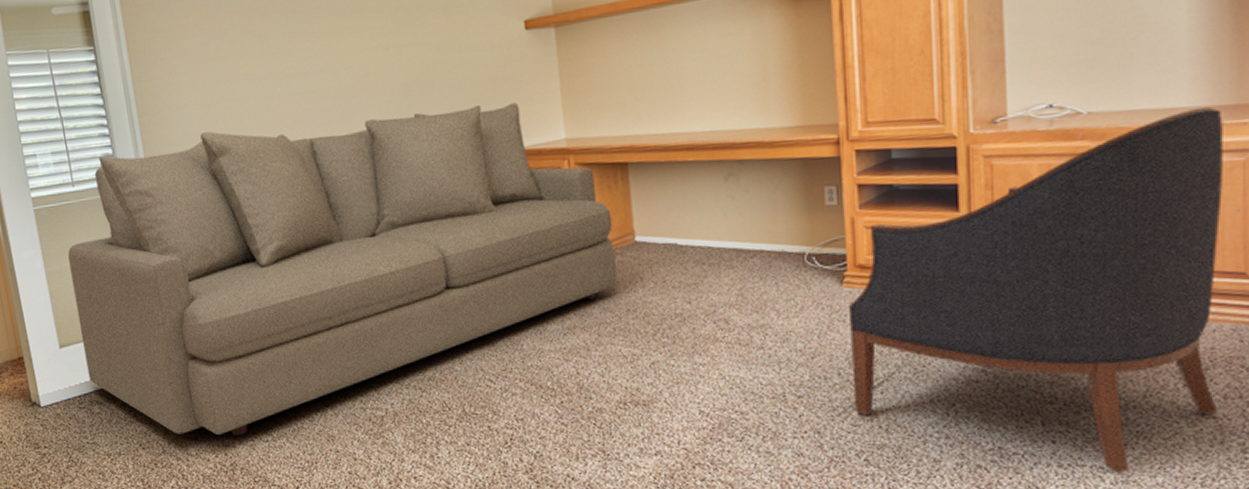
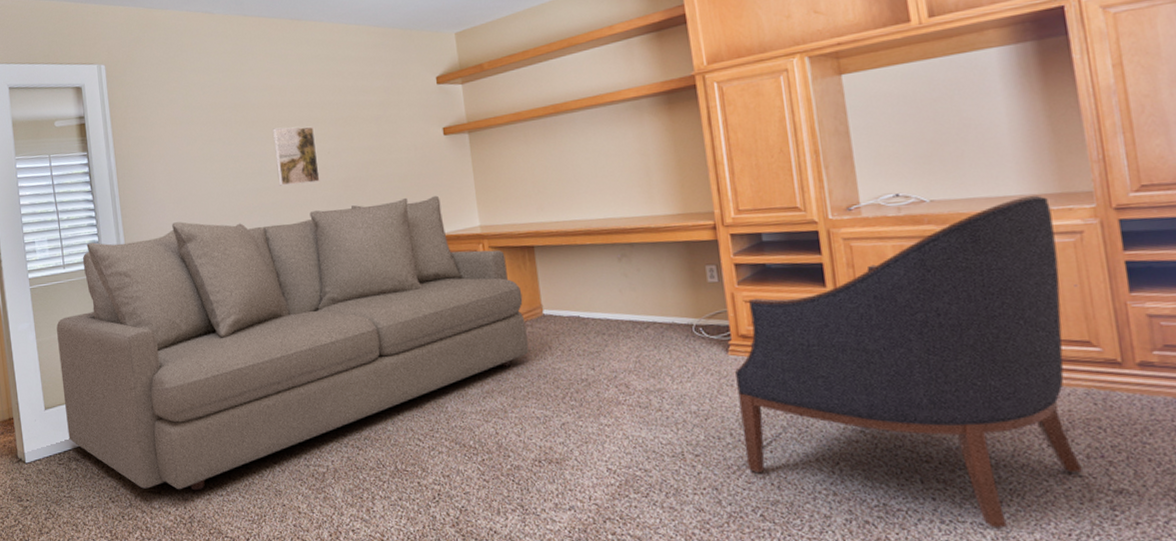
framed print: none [319,17,377,90] -> present [273,126,320,186]

